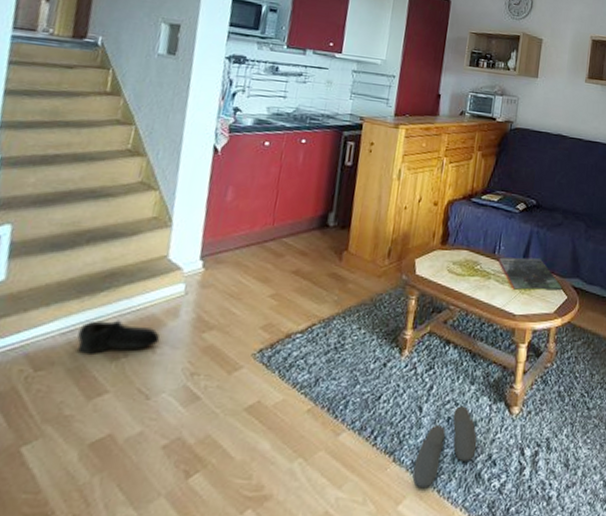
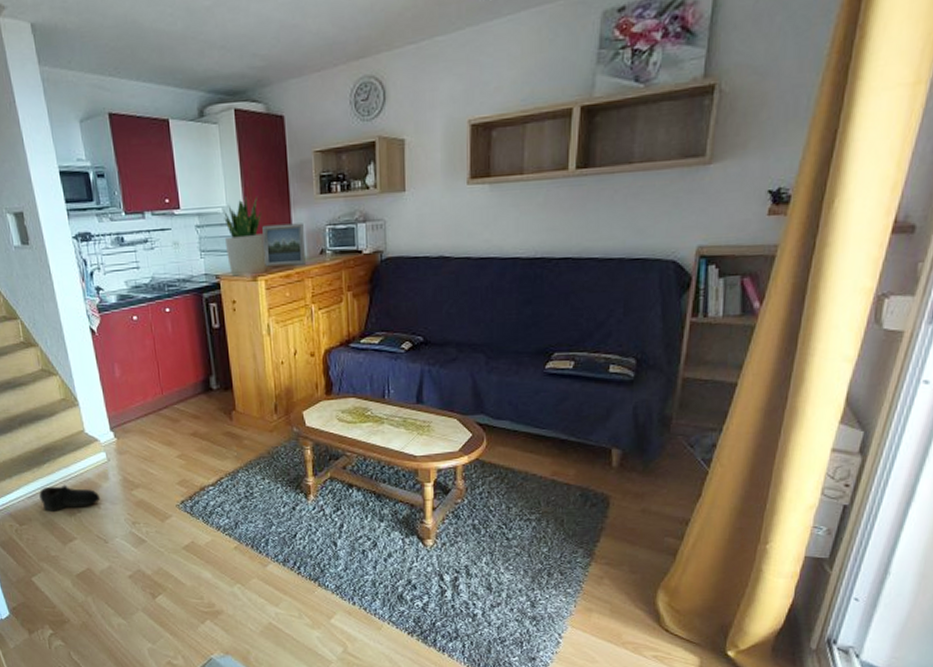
planter: none [375,55,416,123] -> present [222,196,267,277]
picture frame: none [408,82,450,122] -> present [262,223,305,267]
slippers: present [412,406,477,489] -> none [338,540,395,607]
magazine: present [497,257,563,291] -> none [388,398,466,432]

